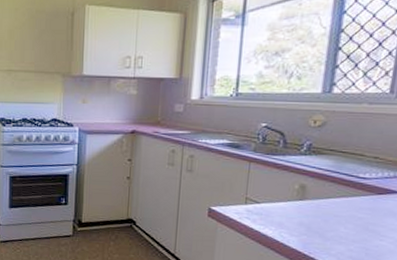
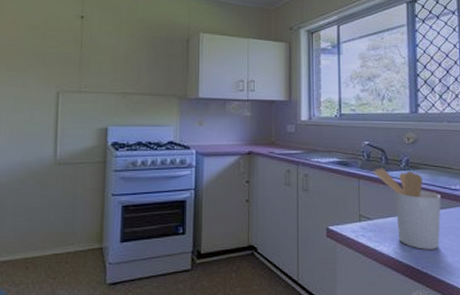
utensil holder: none [266,151,344,237] -> present [372,168,441,250]

